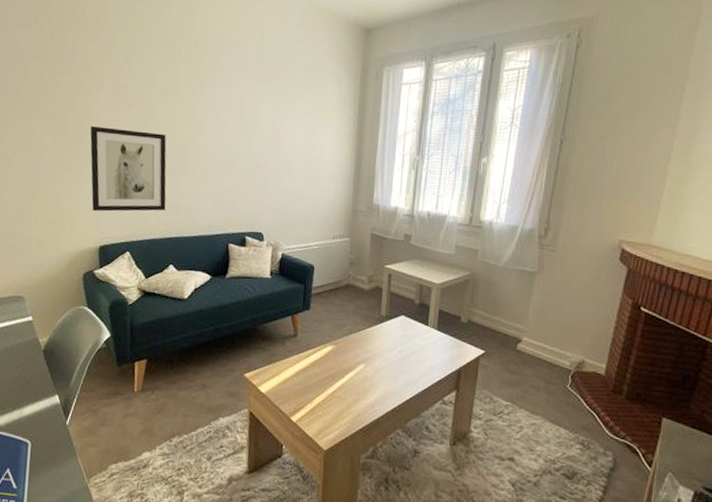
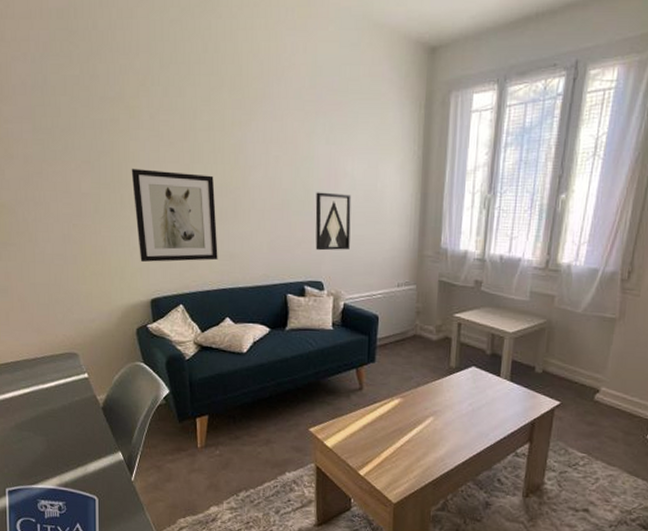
wall art: none [257,151,292,204] -> present [315,192,352,251]

